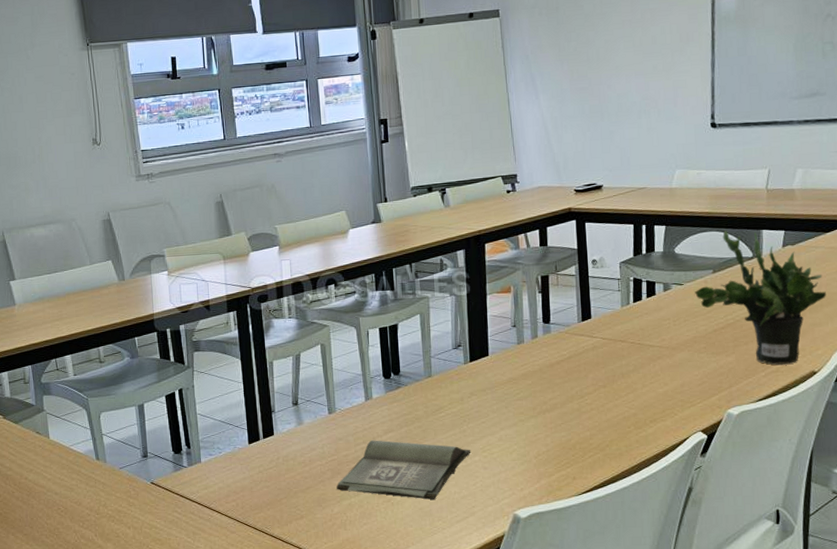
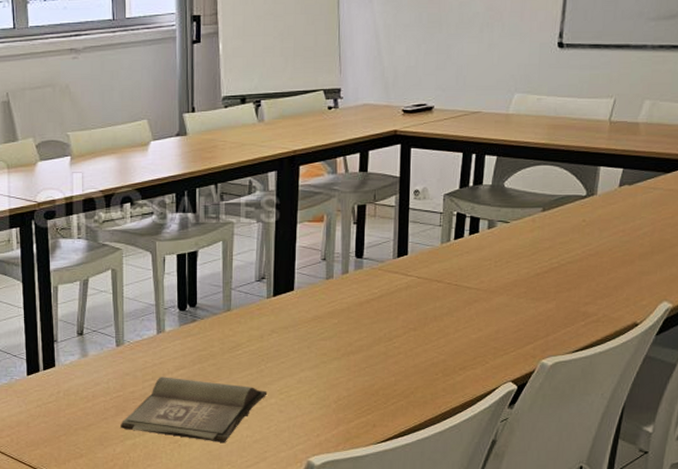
potted plant: present [695,230,826,365] -> none [521,164,659,315]

